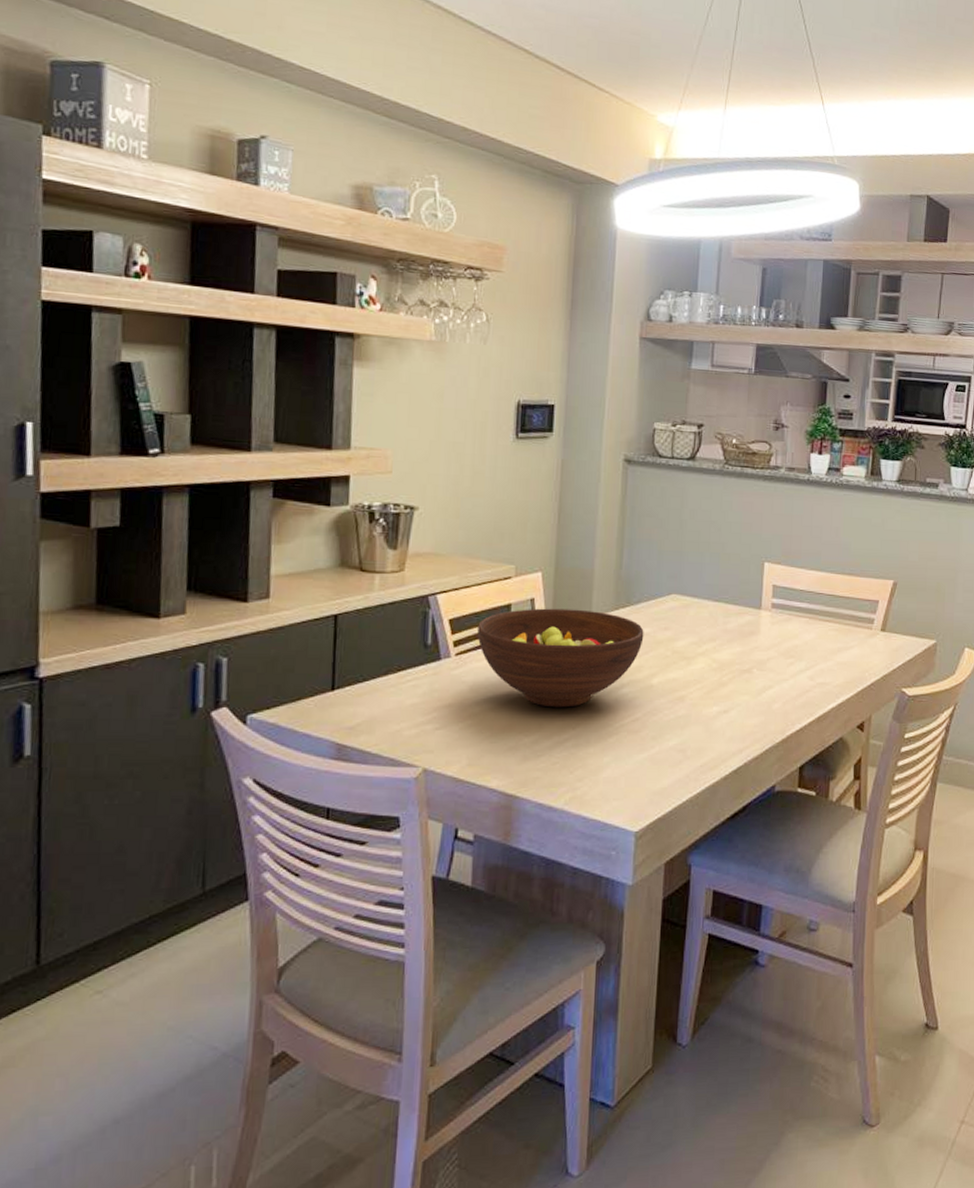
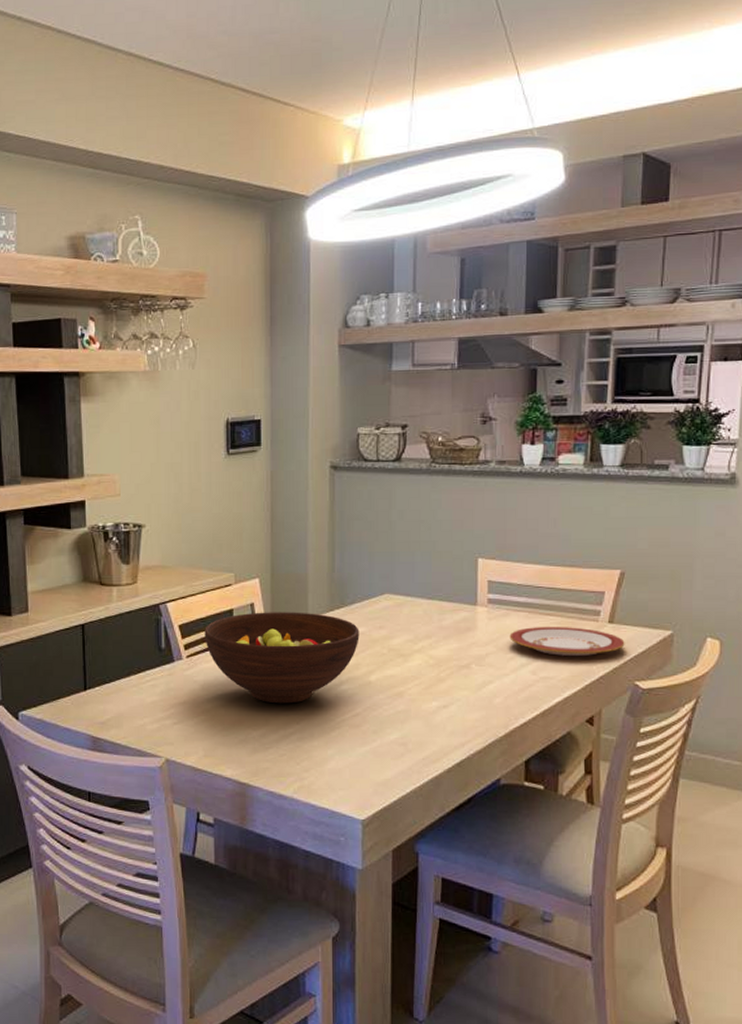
plate: none [790,632,895,664] -> present [509,626,625,657]

